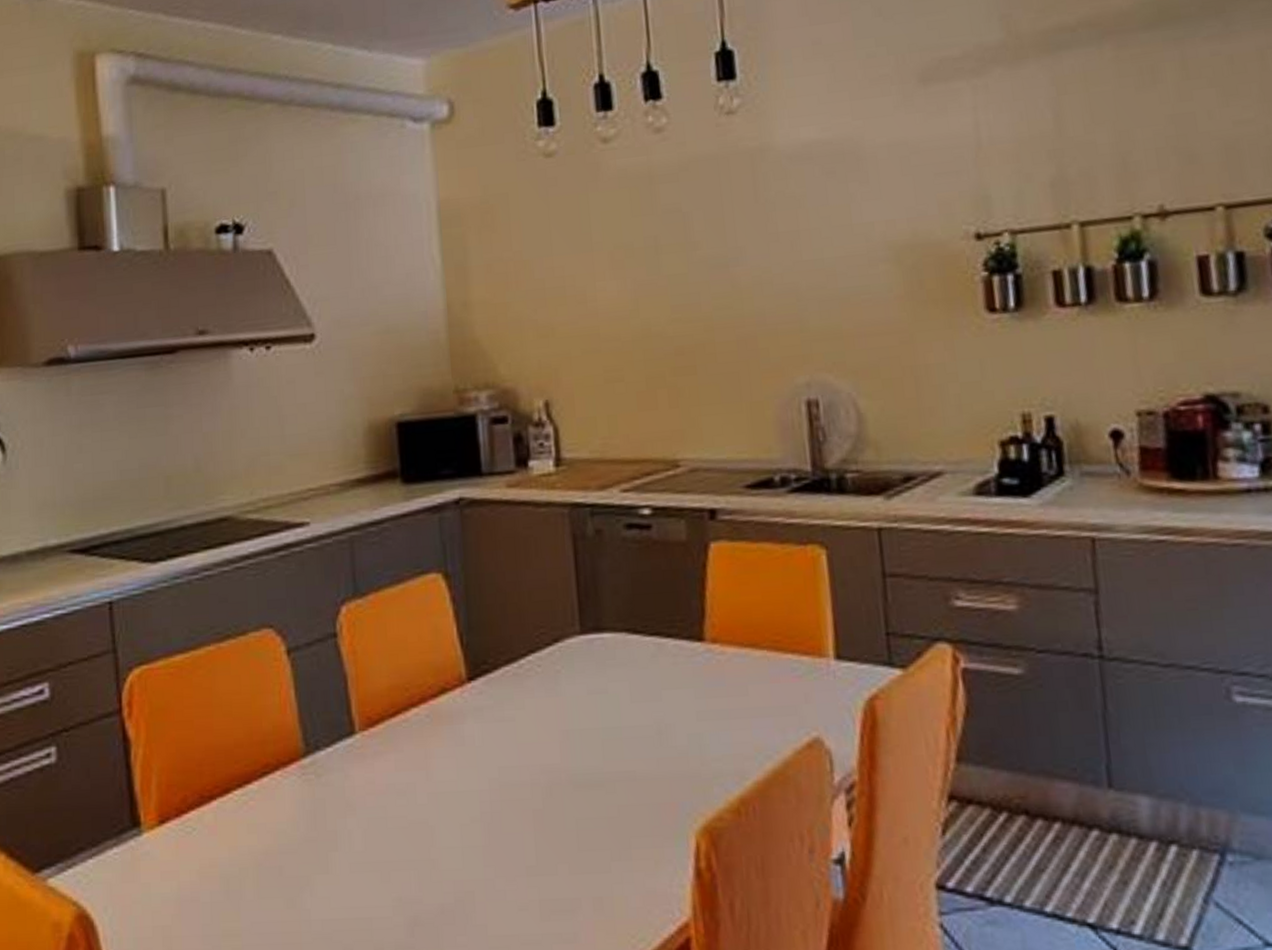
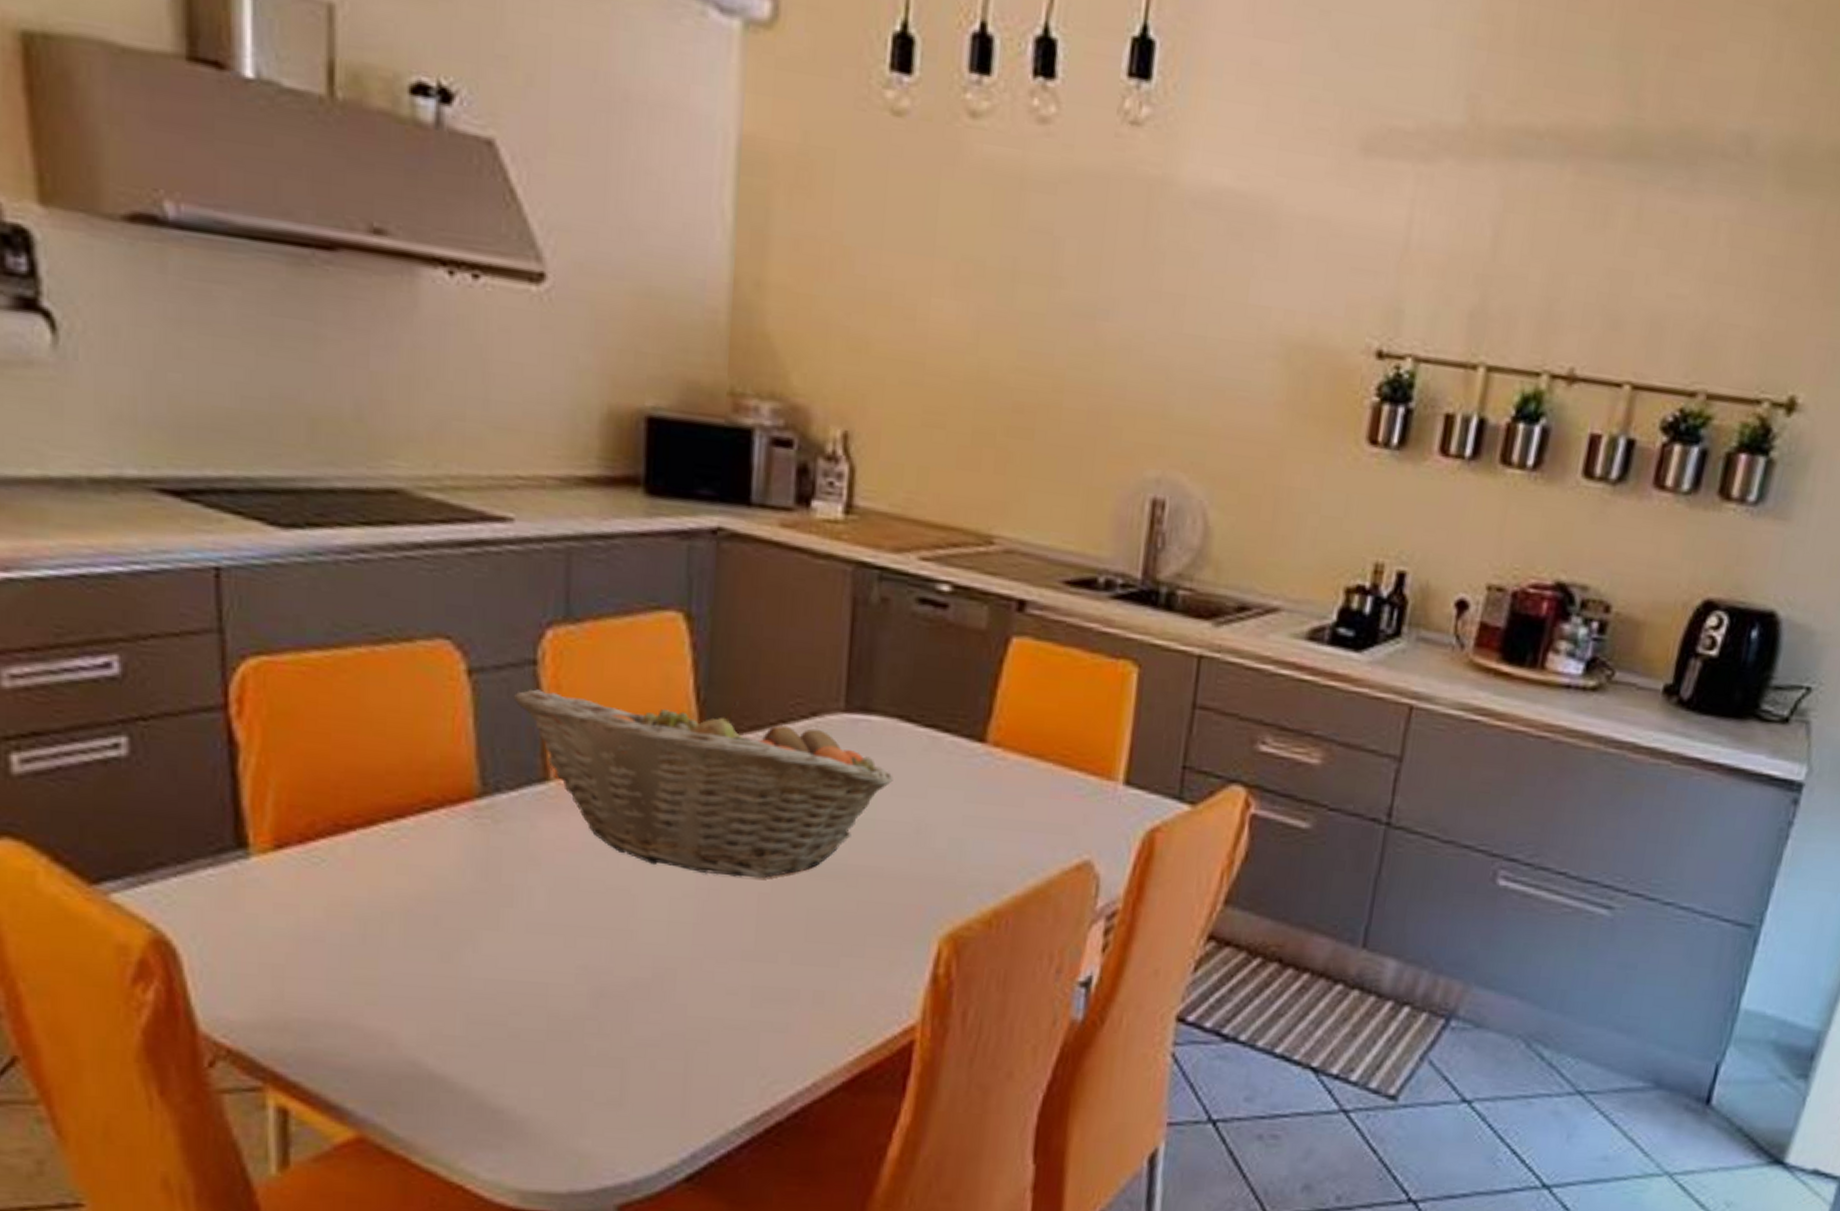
fruit basket: none [321,639,631,798] -> present [513,689,893,879]

